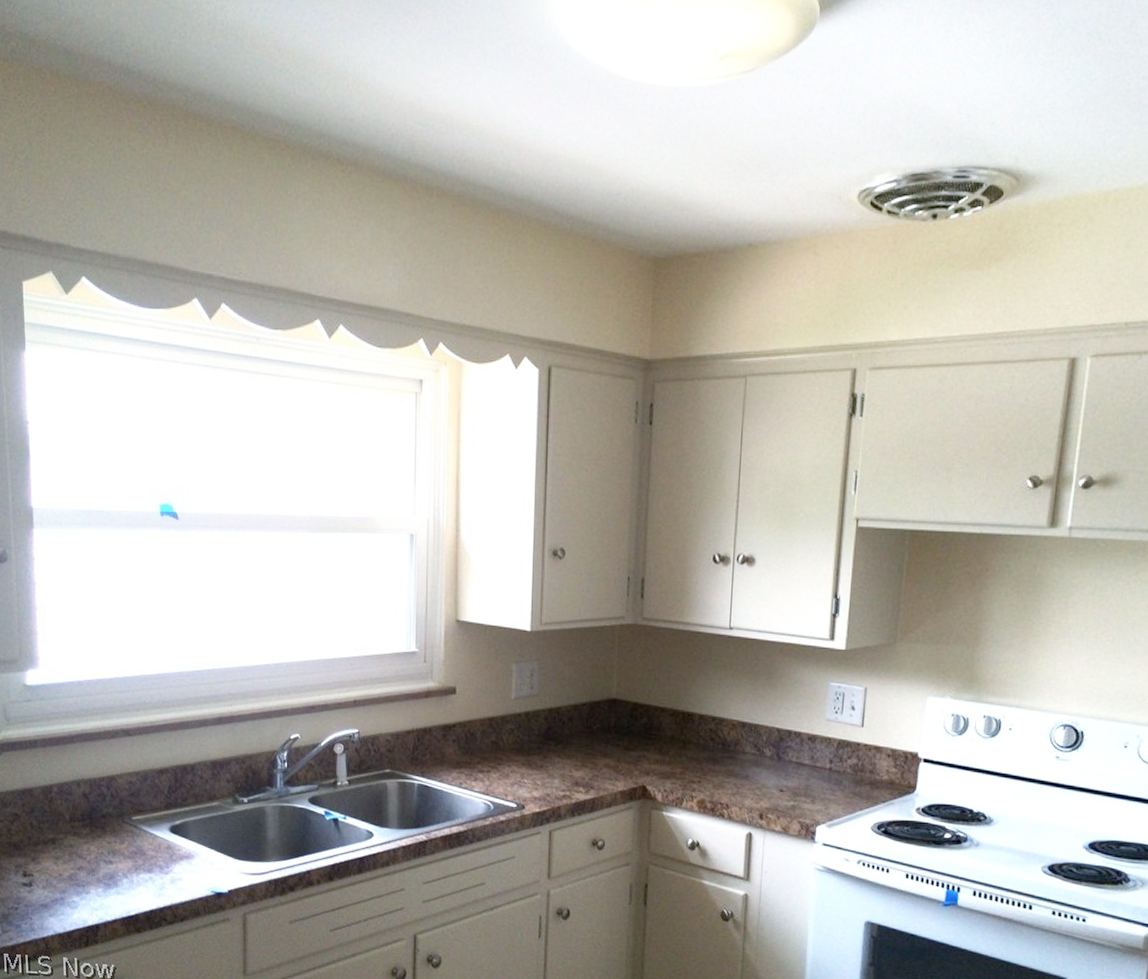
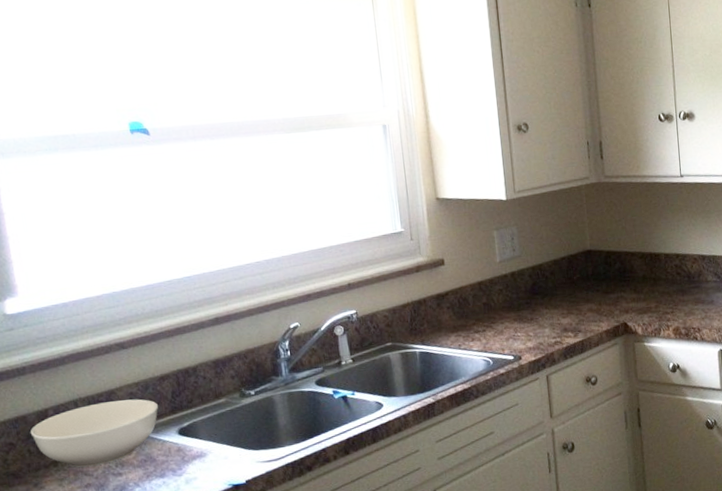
bowl: none [34,787,155,850] -> present [30,399,159,468]

